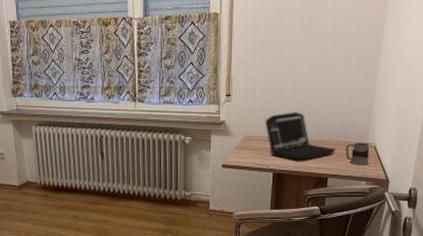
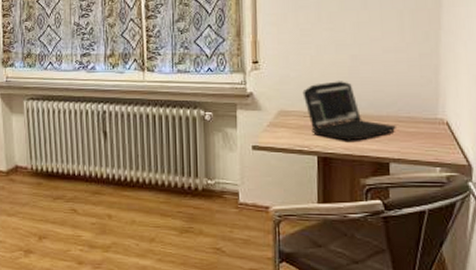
mug: present [346,143,369,165] -> none [409,118,442,147]

